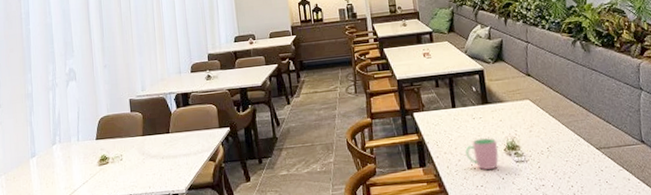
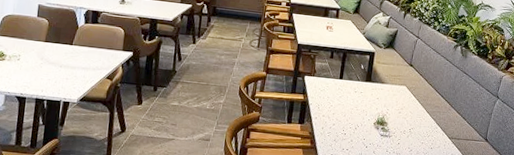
cup: present [465,137,499,170] -> none [341,110,370,137]

